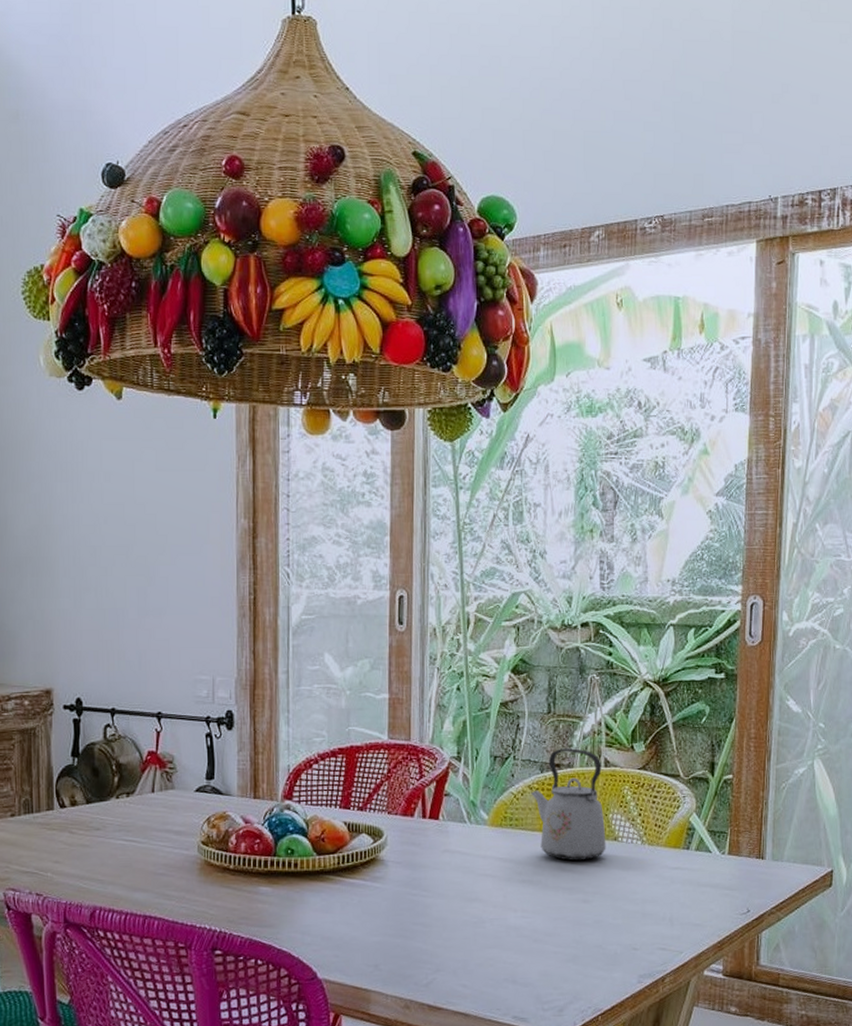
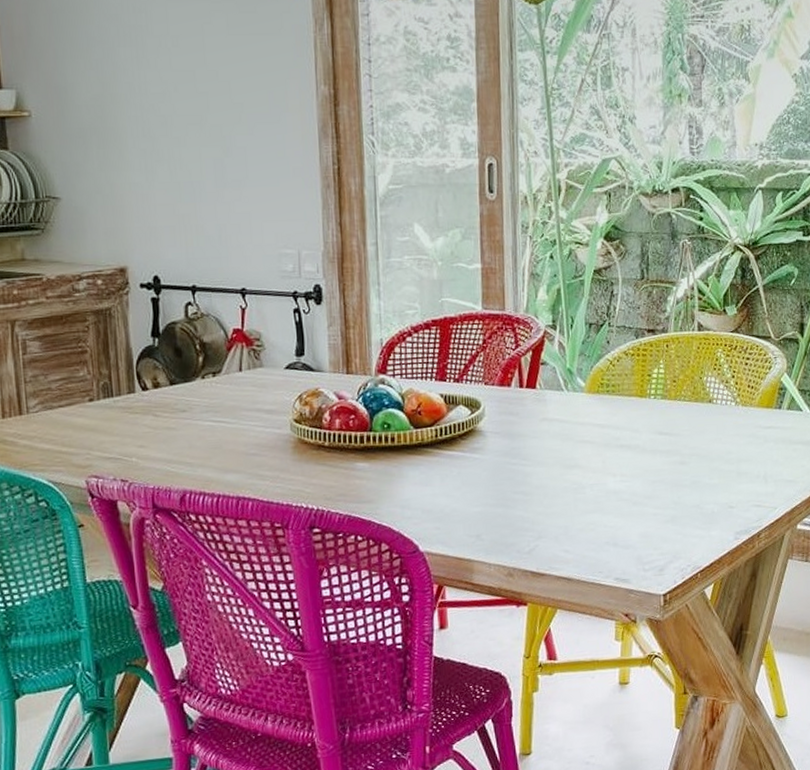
kettle: present [531,748,606,861] -> none [627,313,702,424]

